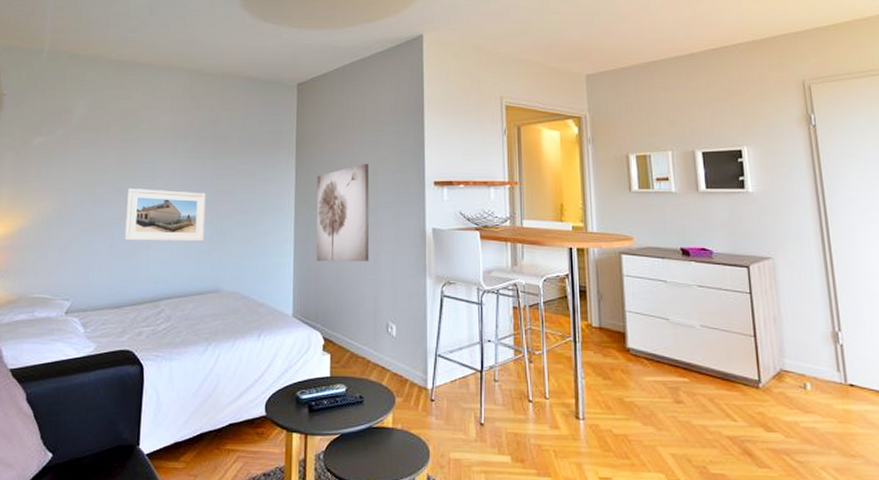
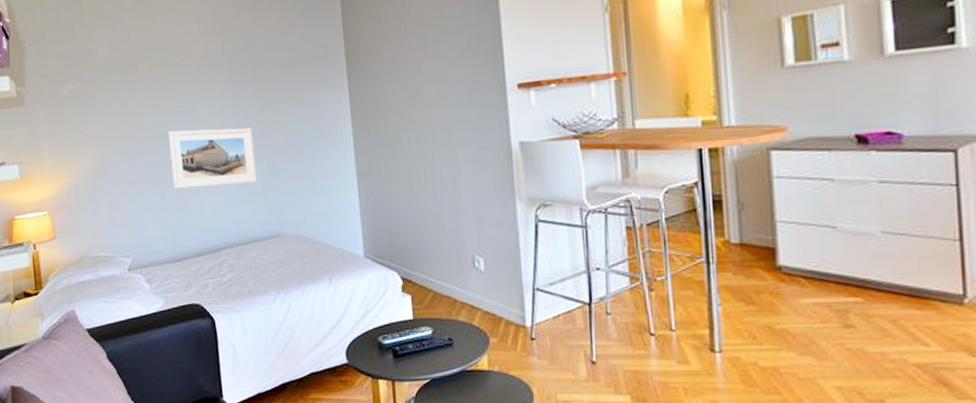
wall art: present [316,163,370,262] -> none [375,70,446,194]

